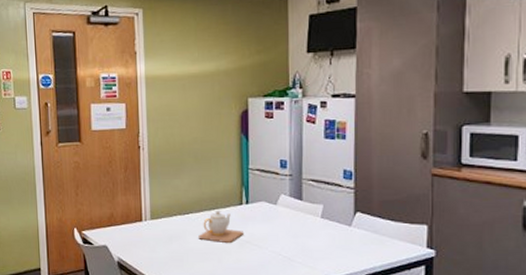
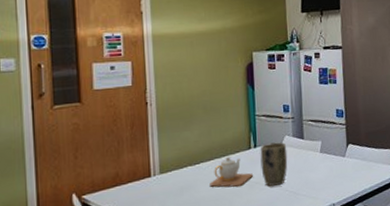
plant pot: none [252,200,283,249] -> present [260,142,288,186]

